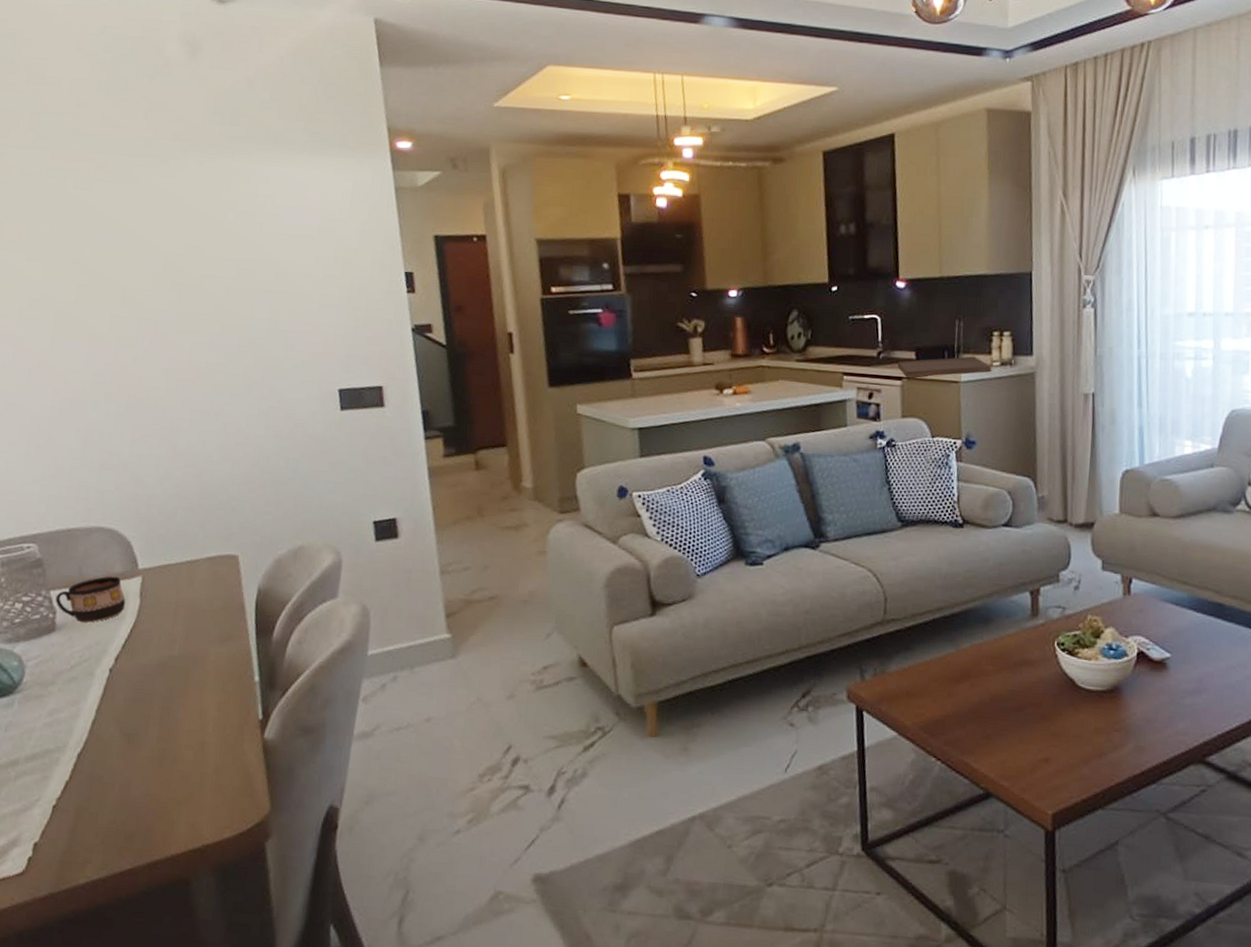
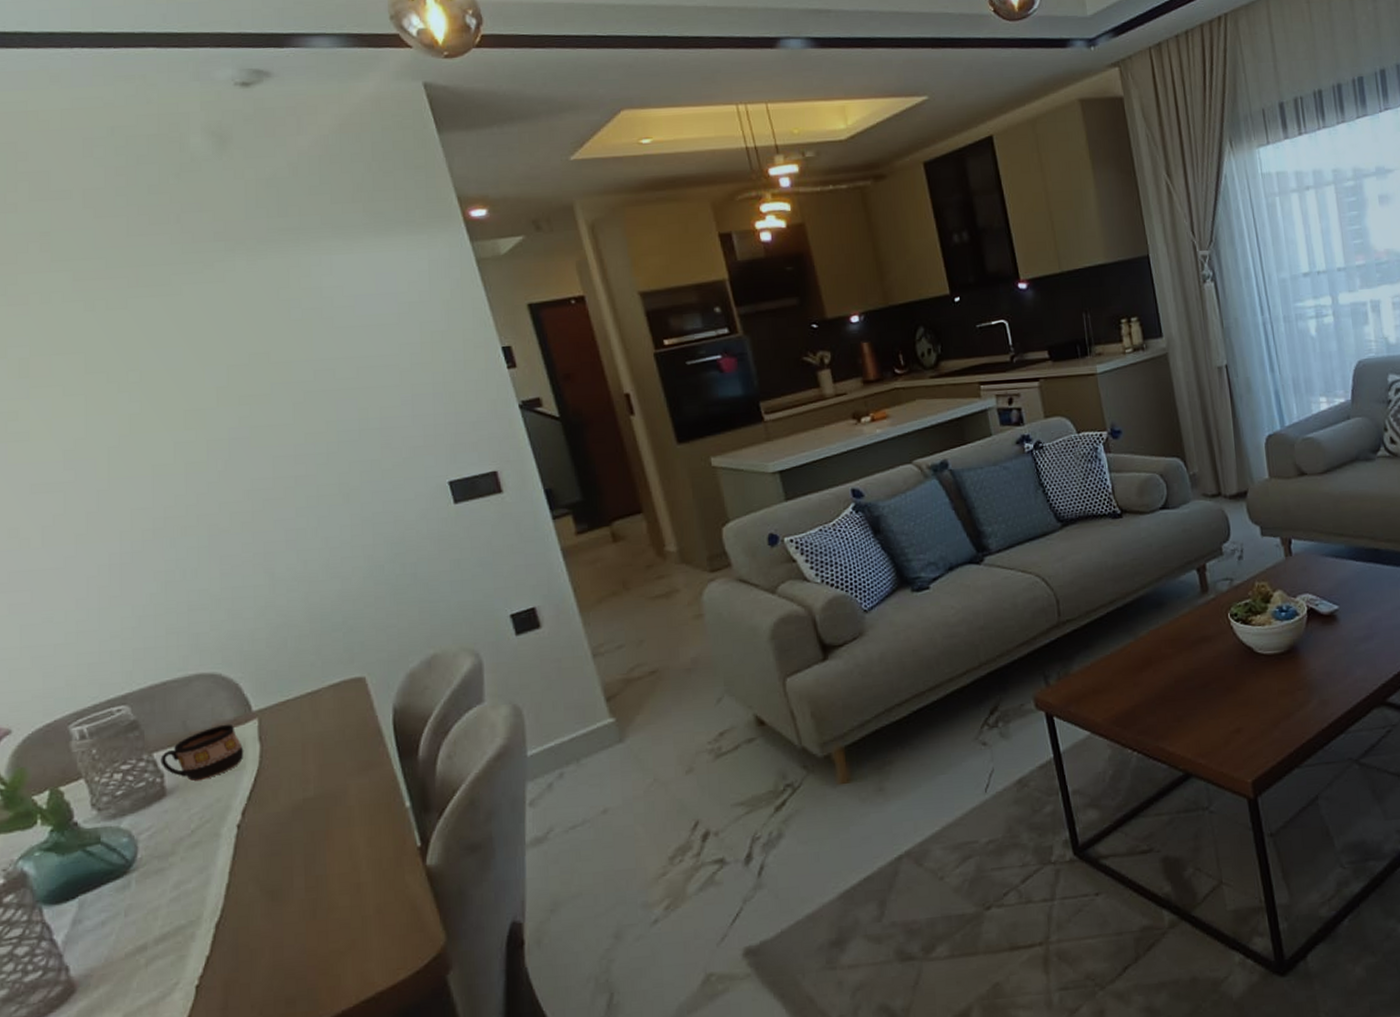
cutting board: present [897,356,992,378] -> none [1032,346,1125,377]

